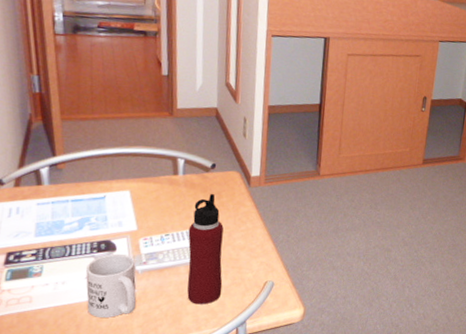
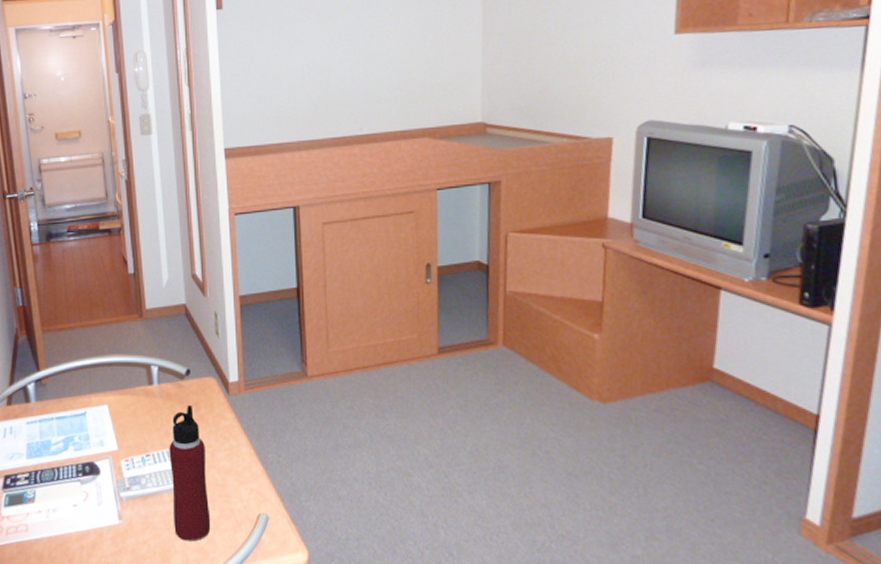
mug: present [86,253,136,318] -> none [74,477,123,553]

